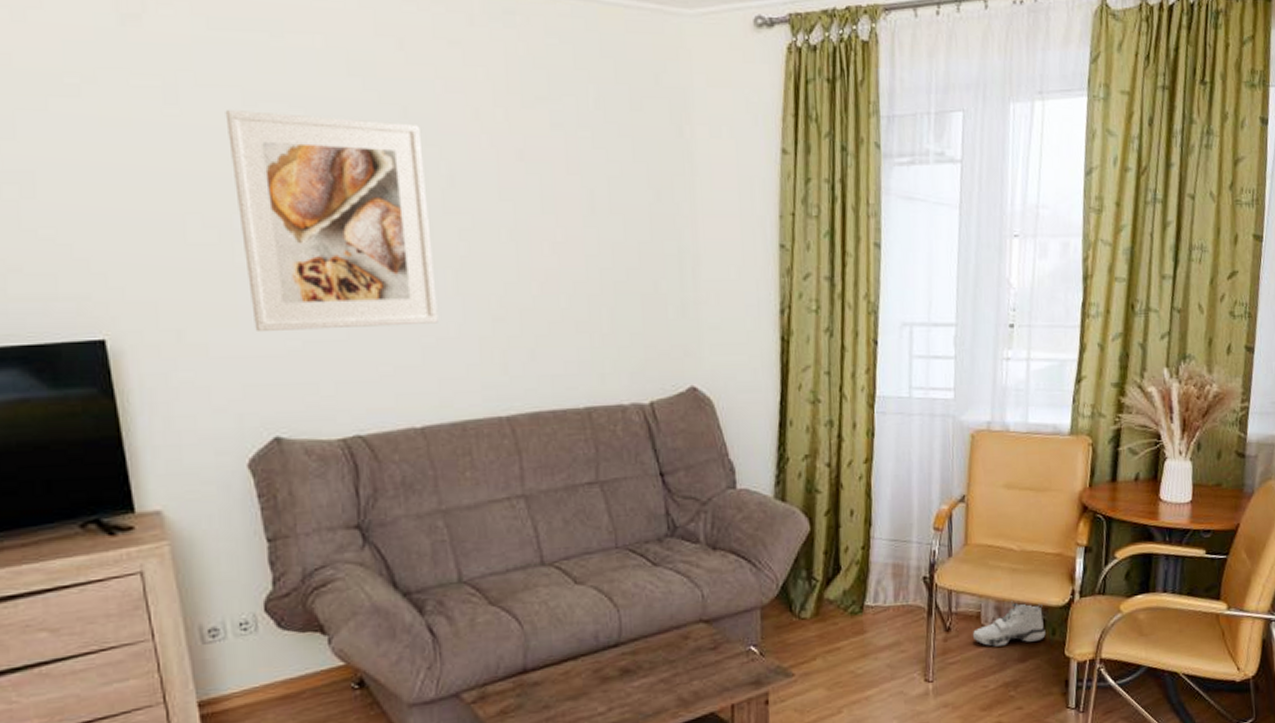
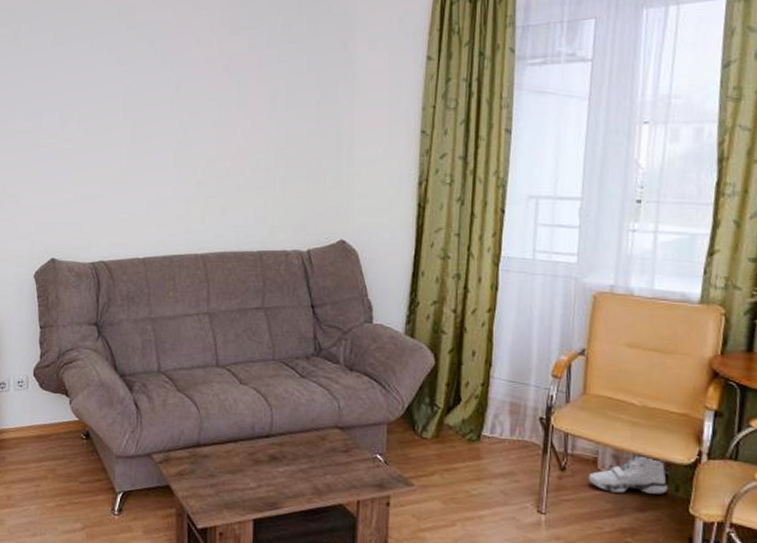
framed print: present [225,110,438,333] -> none [44,46,161,189]

